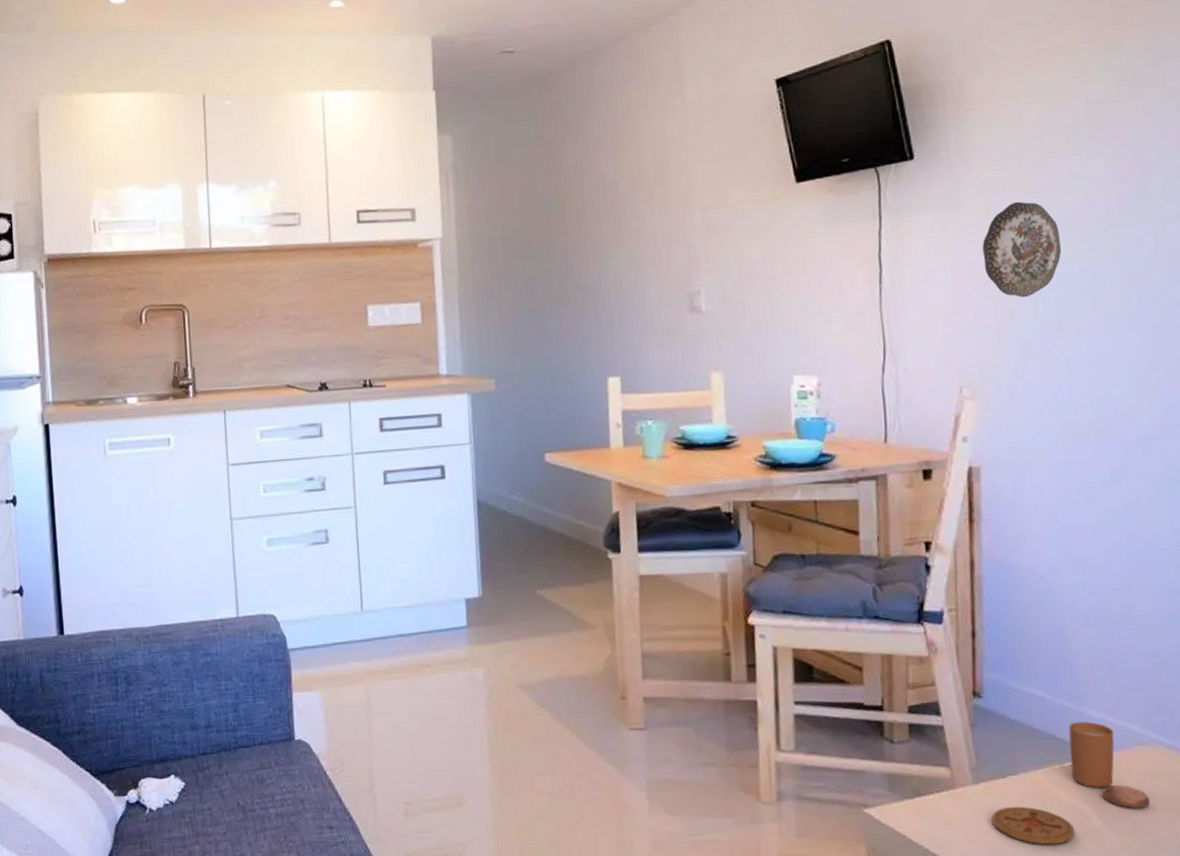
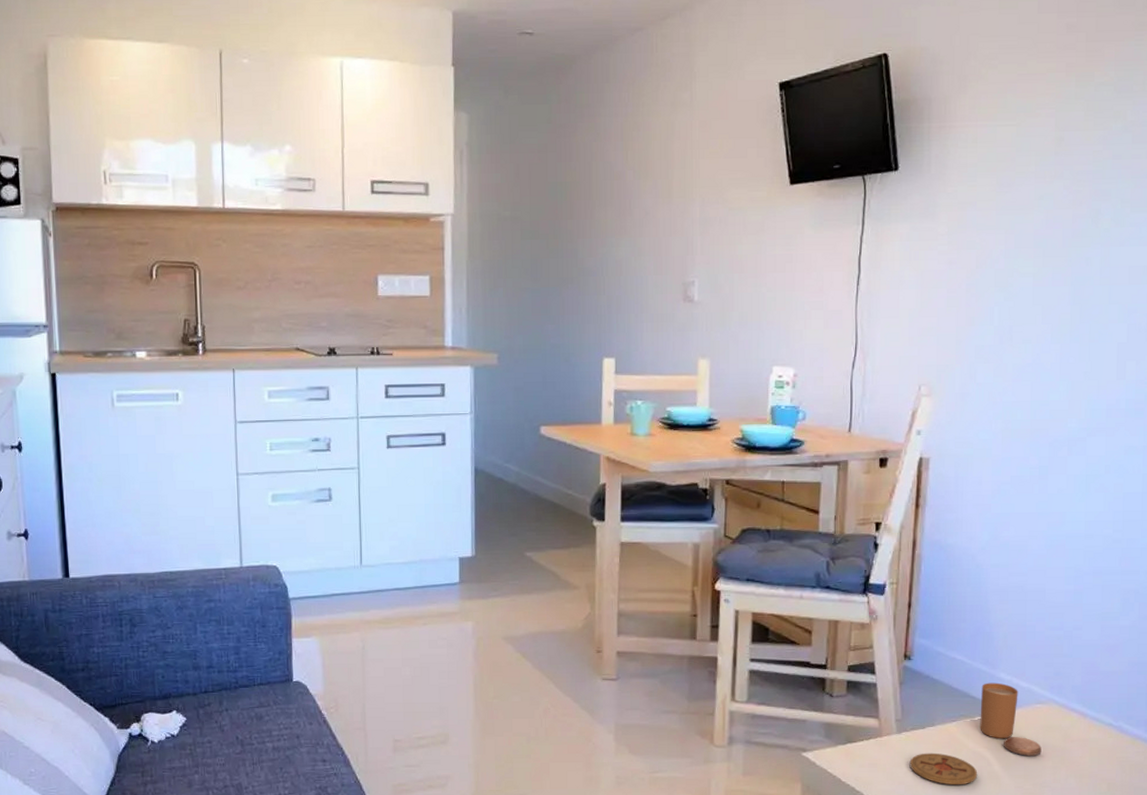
decorative plate: present [982,201,1062,298] -> none [951,217,1020,307]

